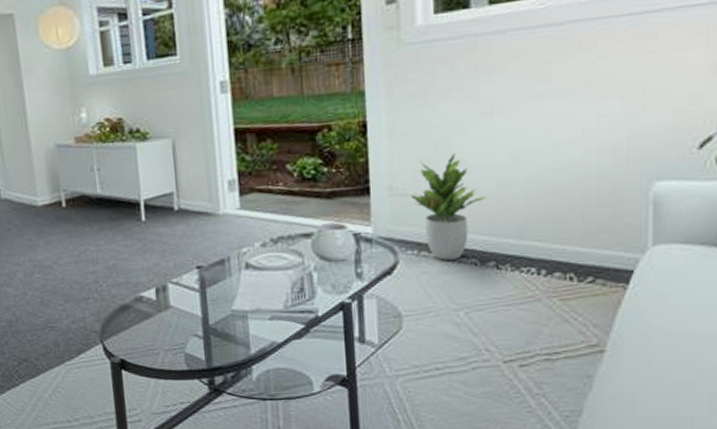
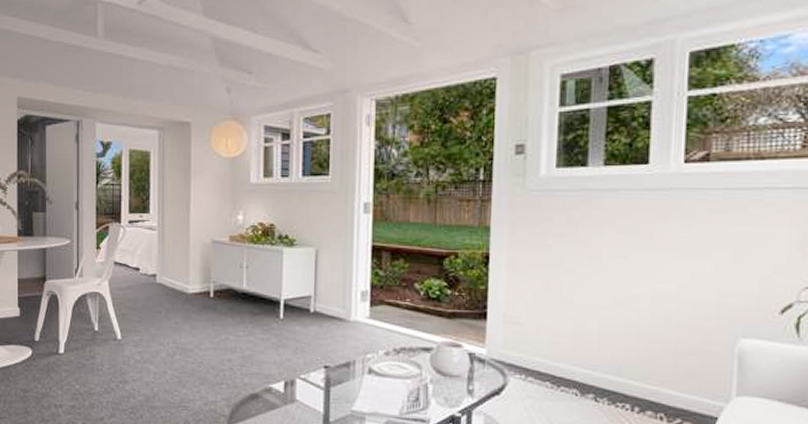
potted plant: present [411,154,487,260] -> none [523,292,590,388]

